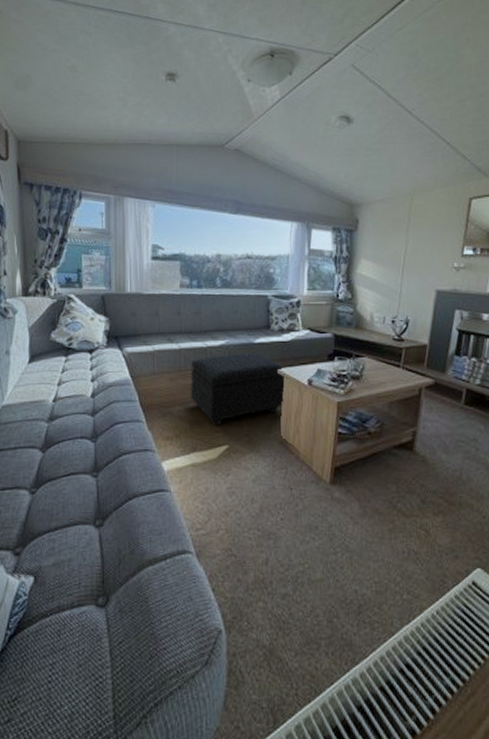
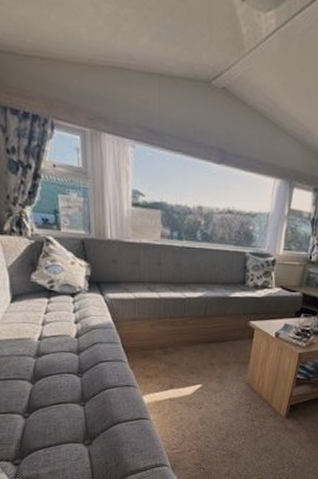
footstool: present [190,352,286,426] -> none [170,305,257,368]

